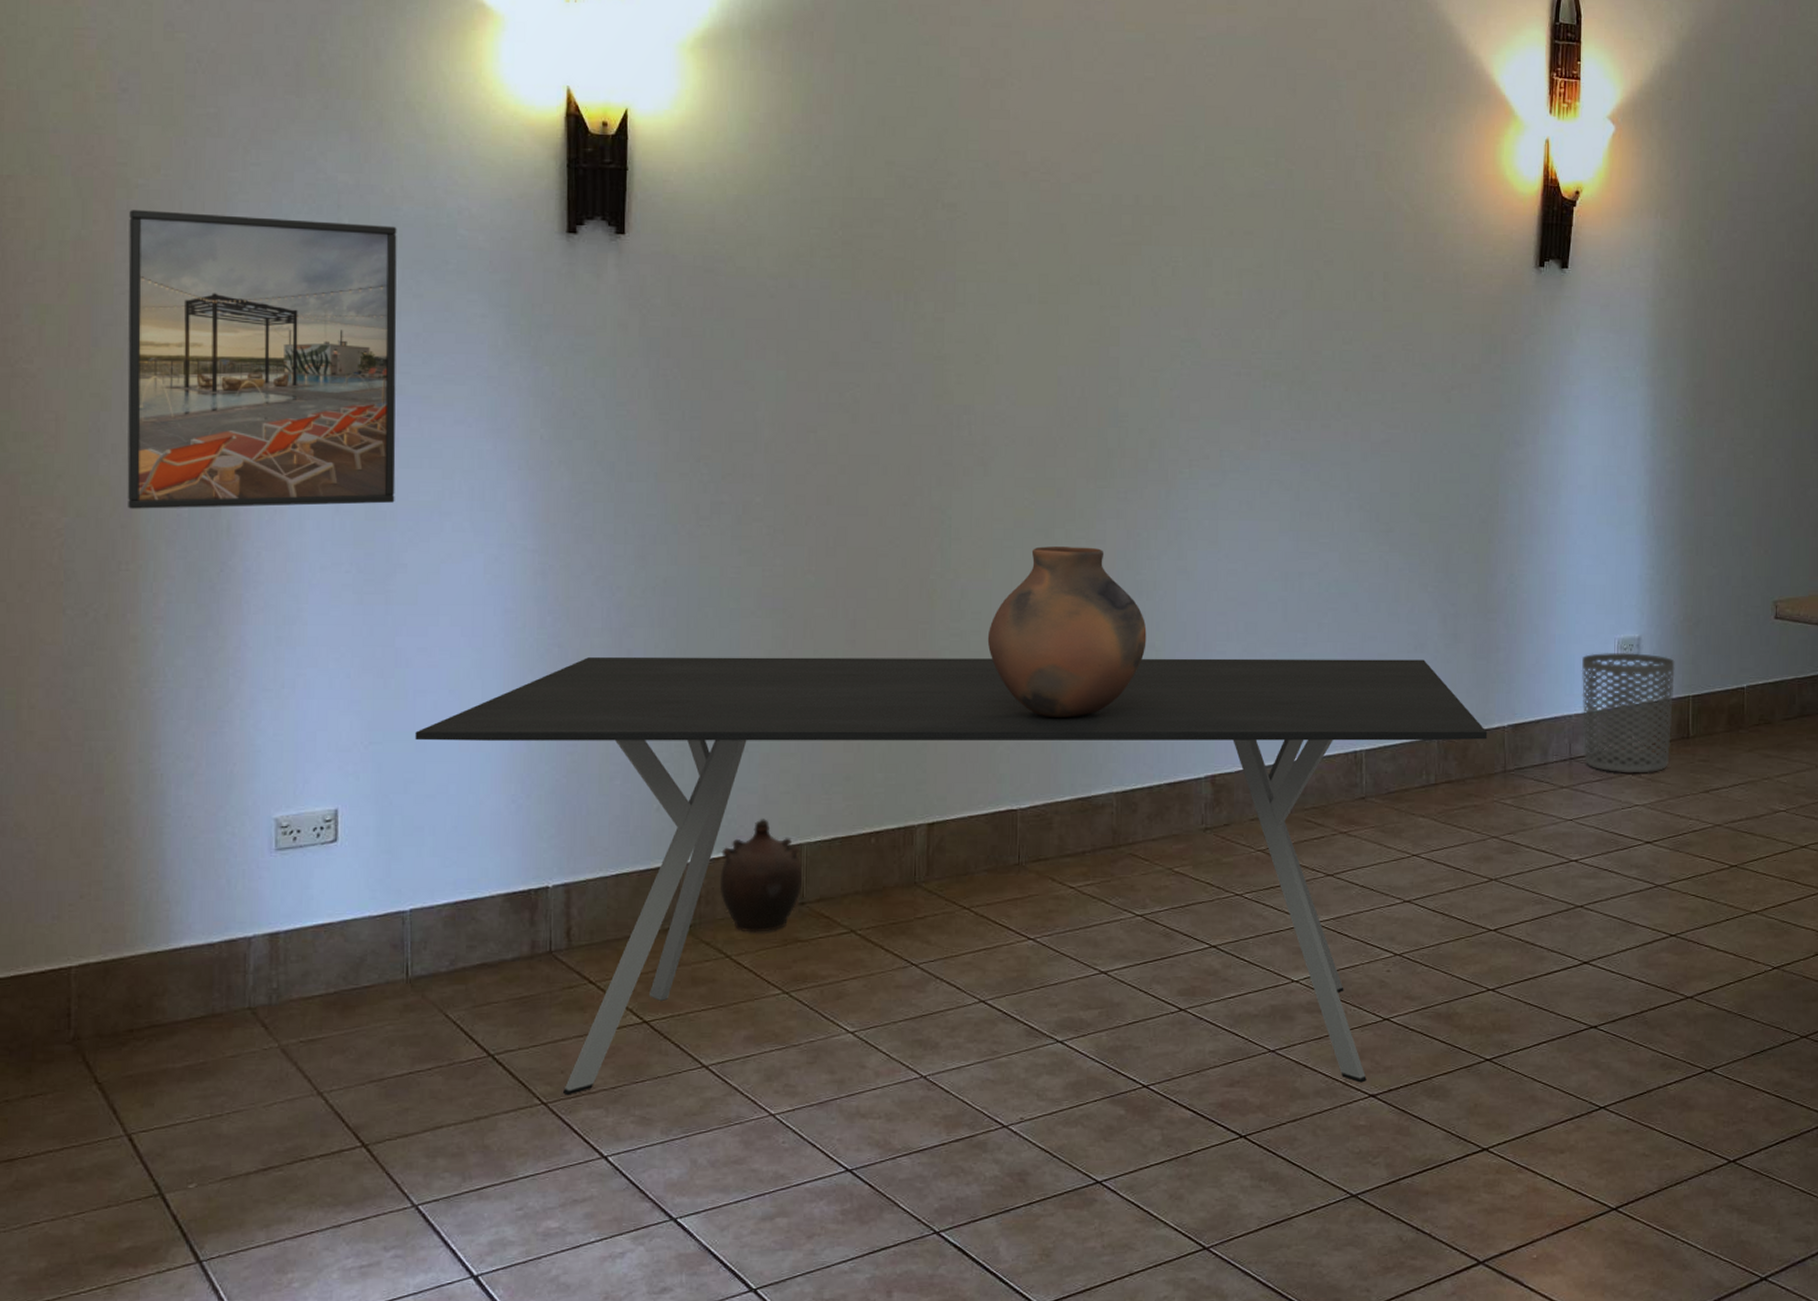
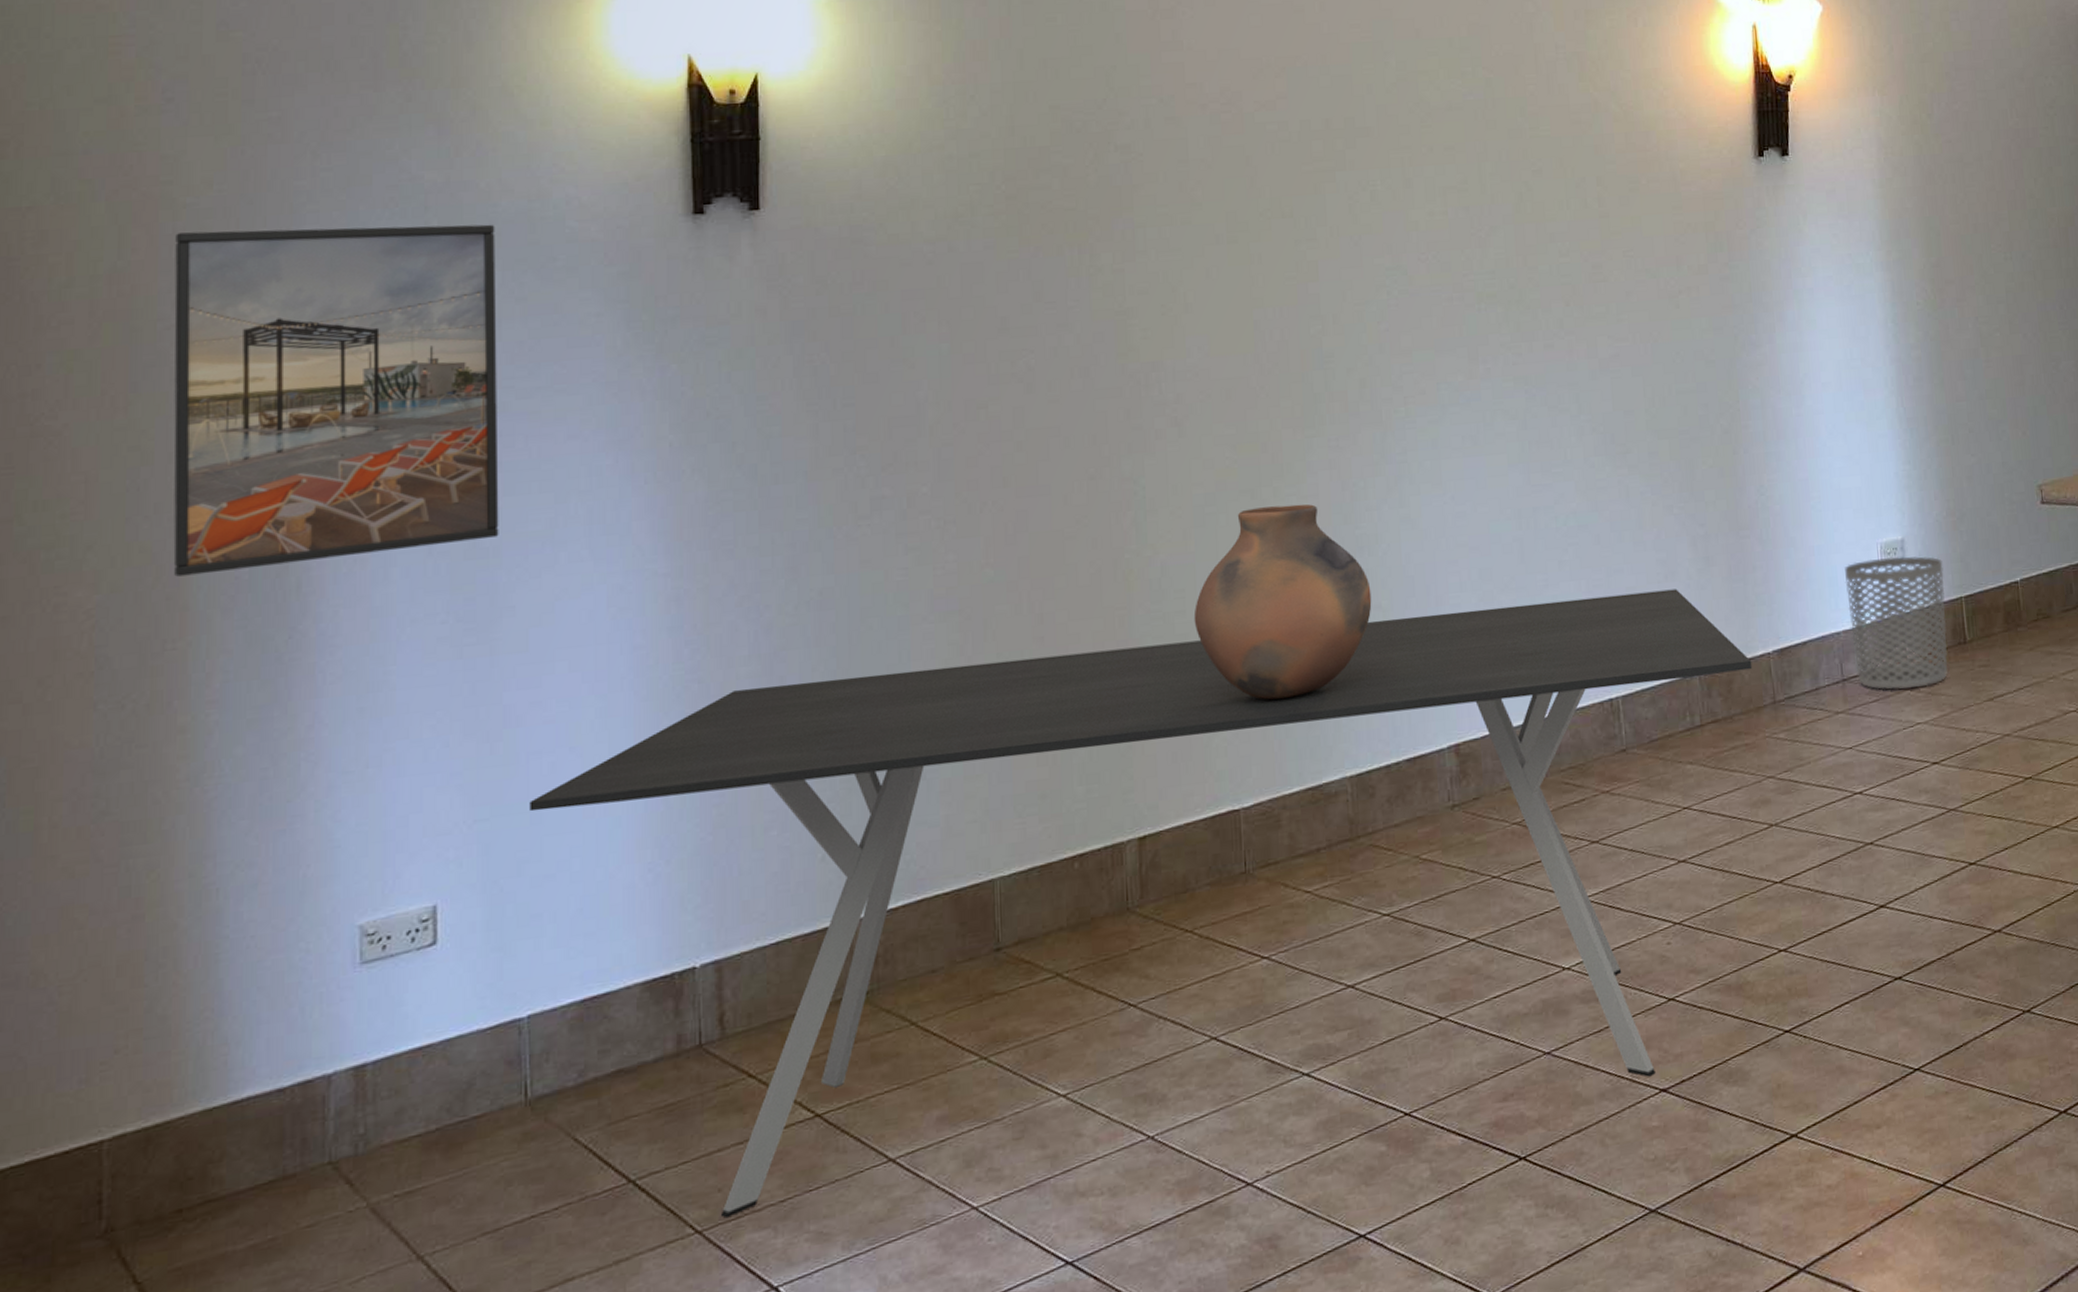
ceramic jug: present [719,819,803,933] -> none [899,855,997,992]

